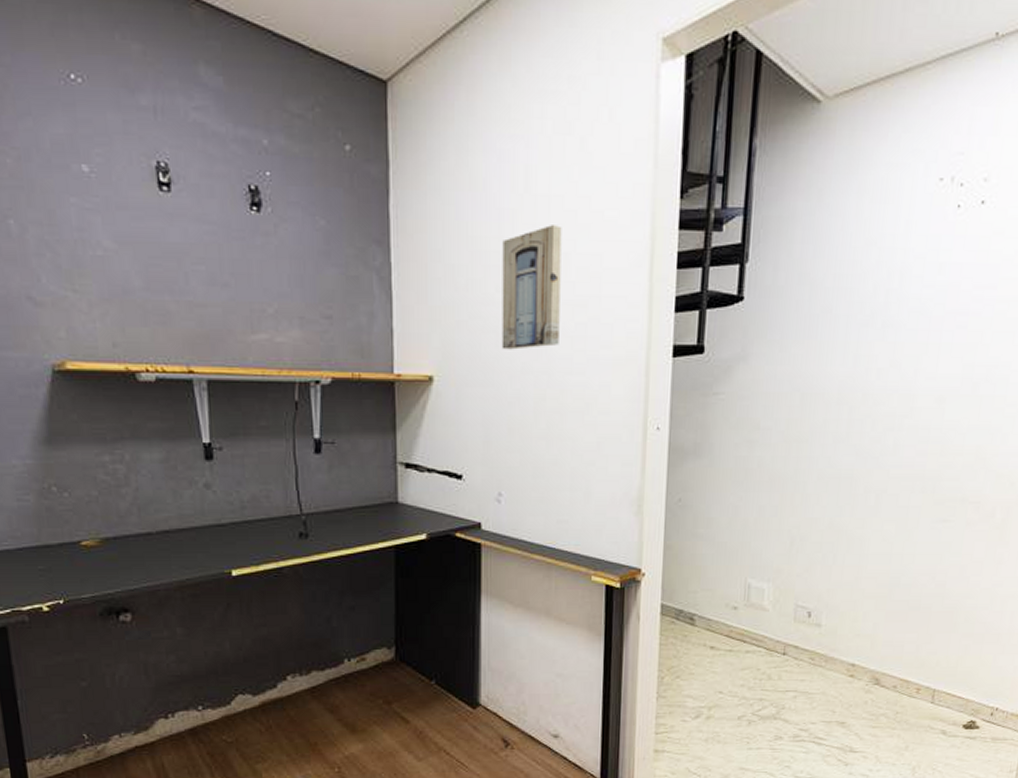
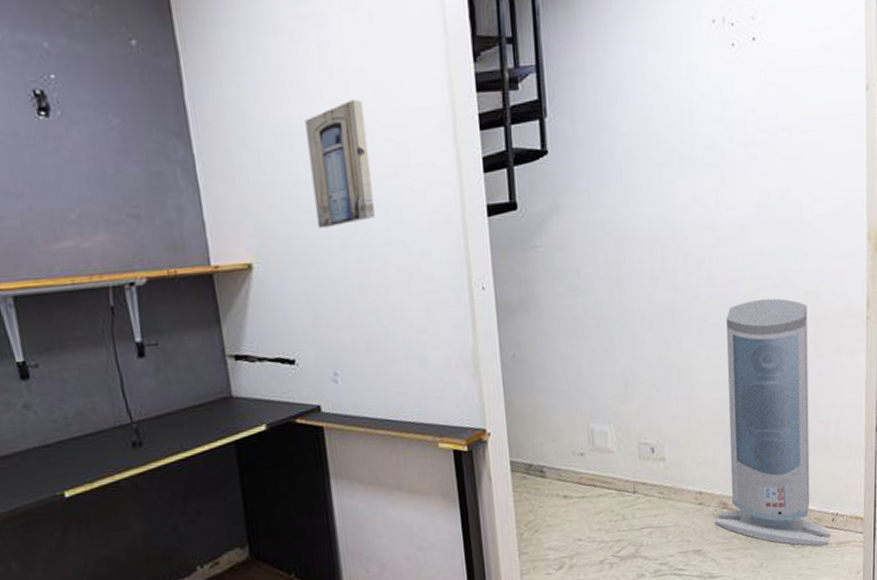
air purifier: none [864,477,998,739] -> present [715,298,830,546]

